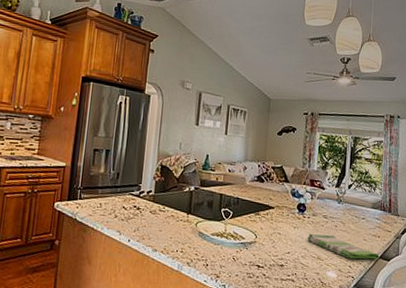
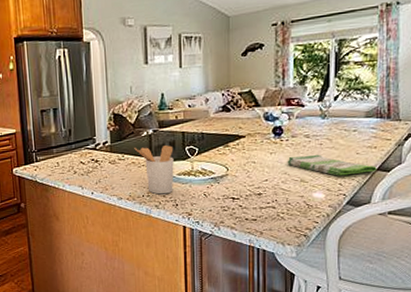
utensil holder: none [175,201,211,253] -> present [134,145,174,195]

